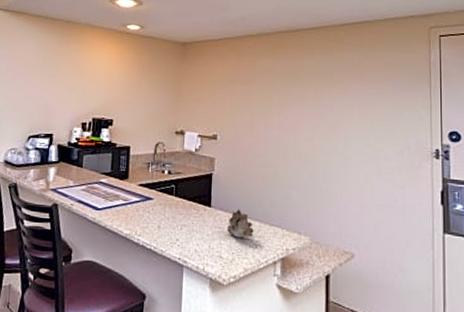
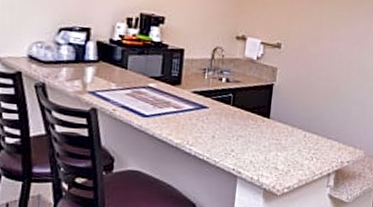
succulent plant: present [227,209,255,238] -> none [285,122,312,150]

